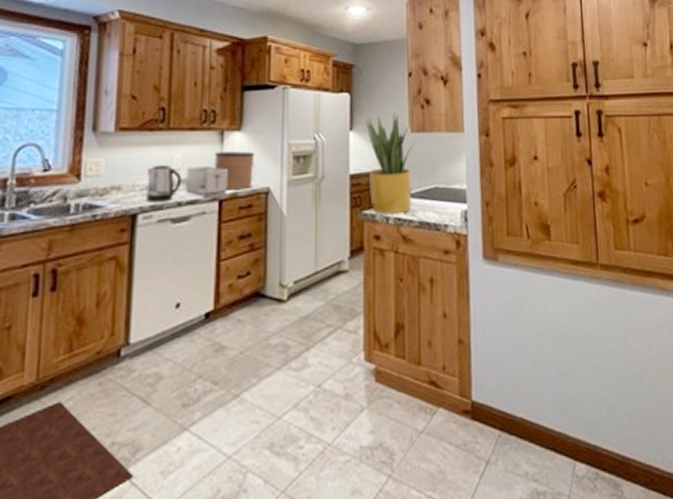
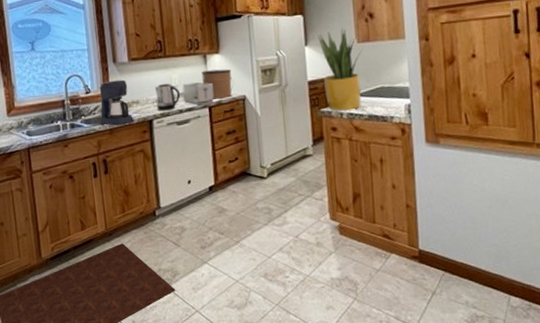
coffee maker: none [58,155,109,220] -> present [99,79,134,126]

